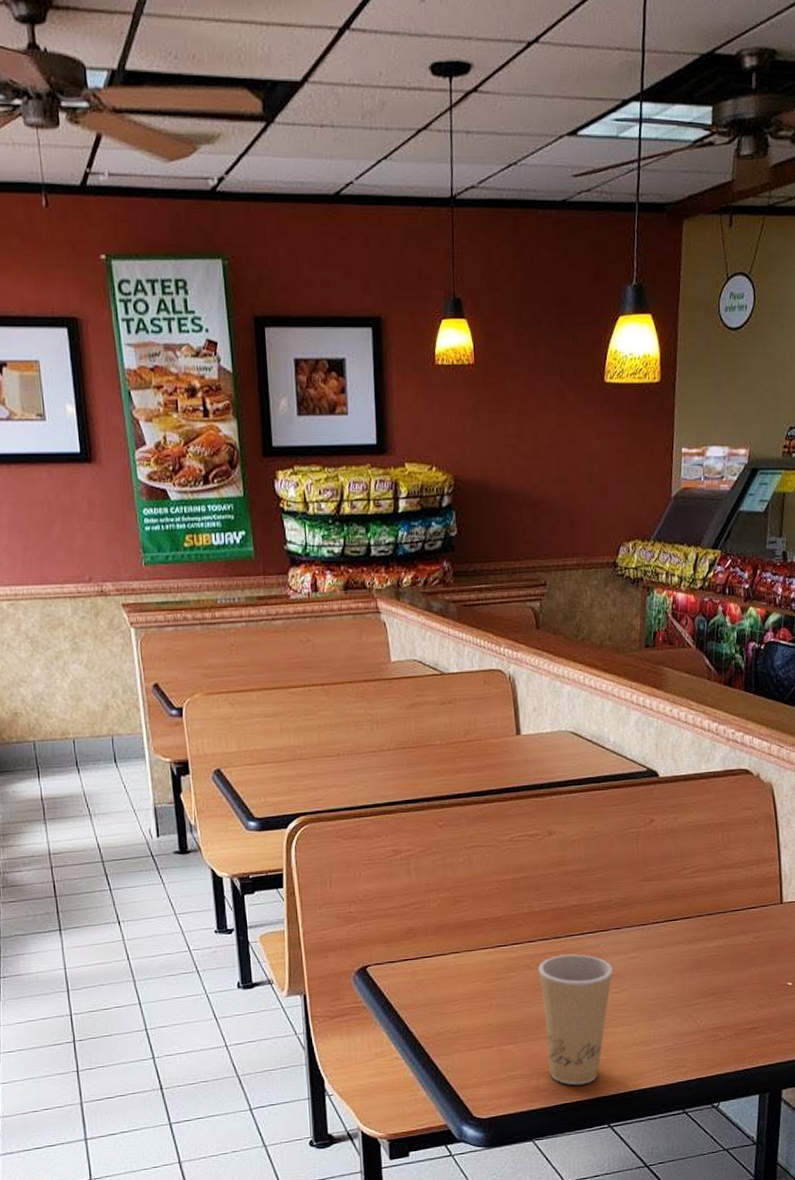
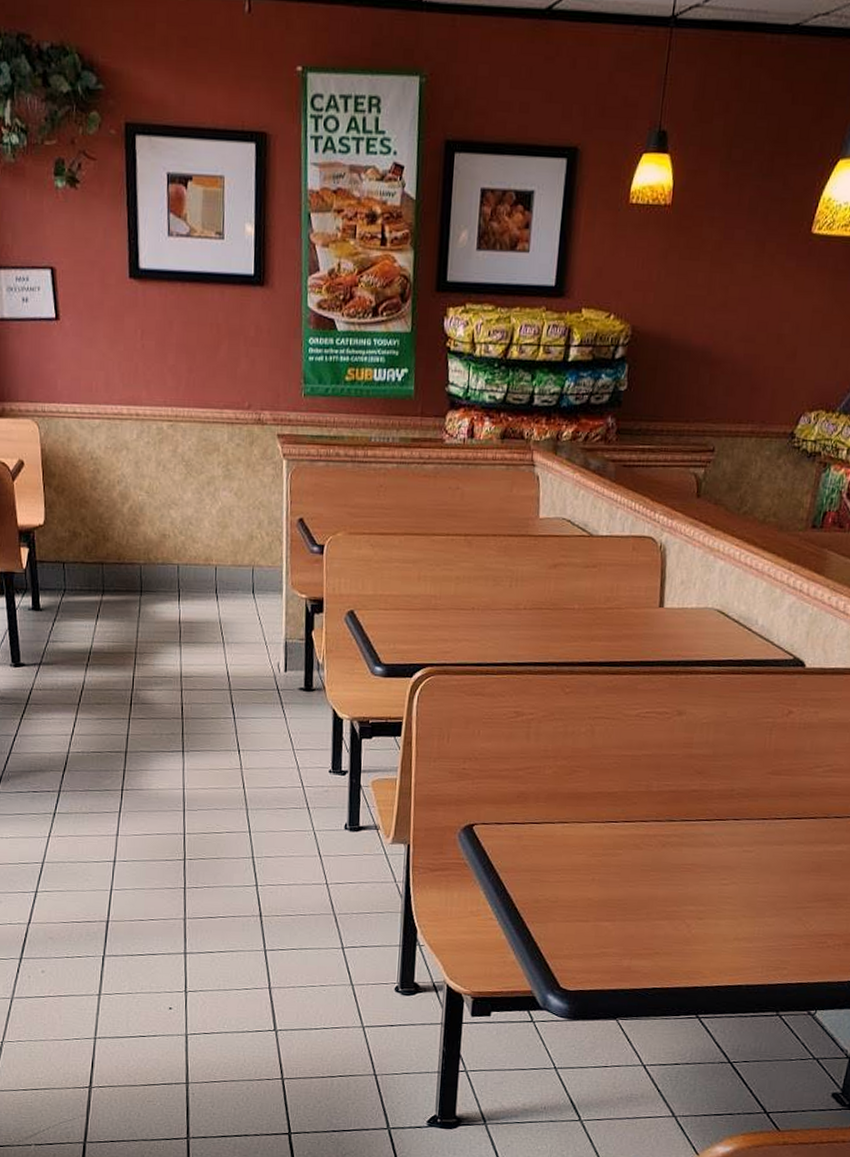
paper cup: present [538,954,613,1086] -> none [643,839,726,972]

